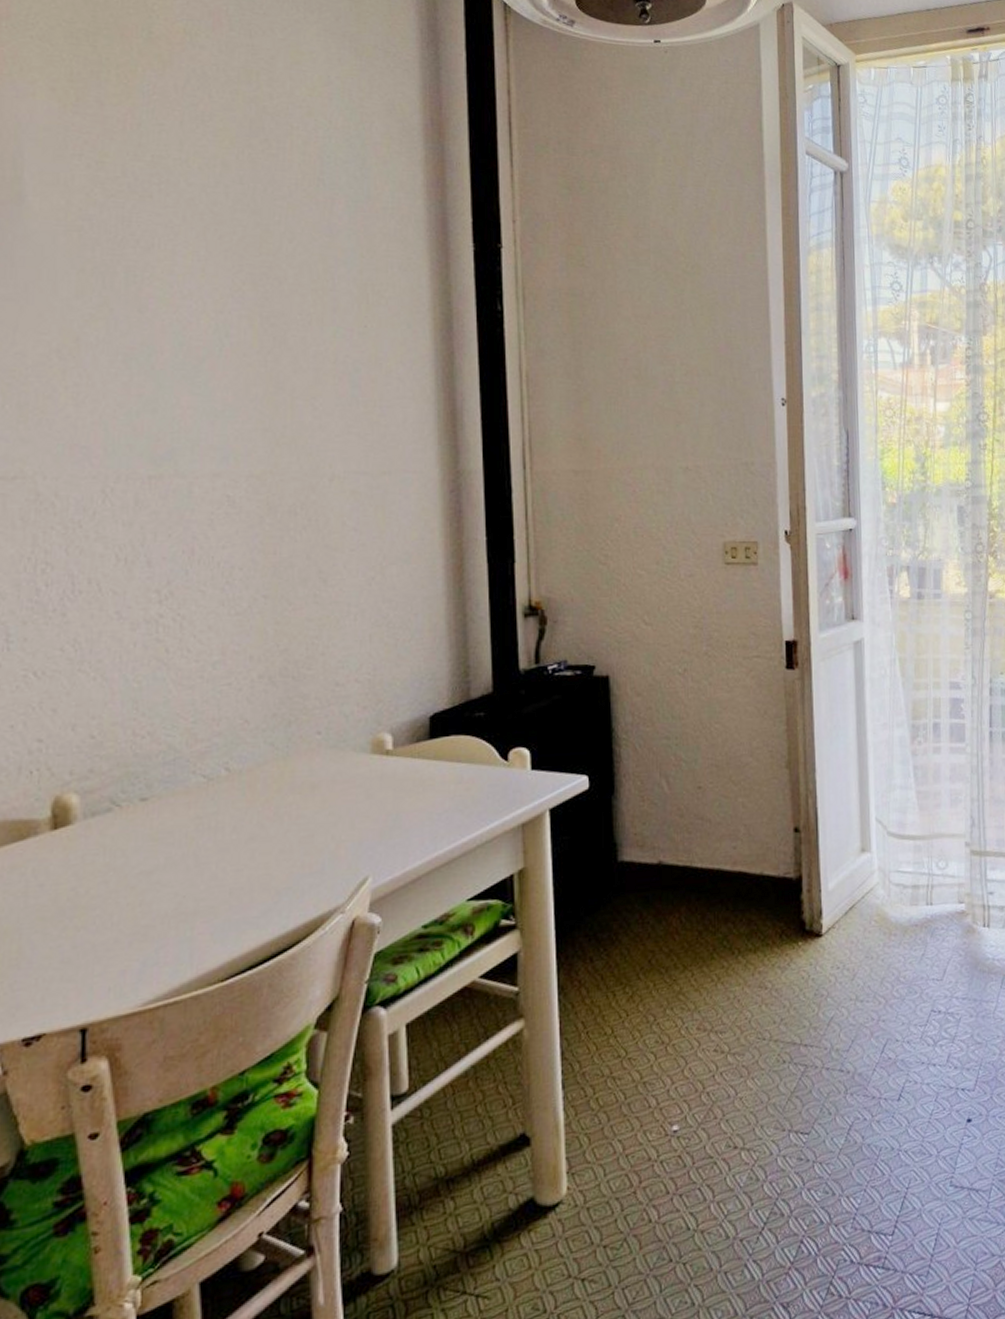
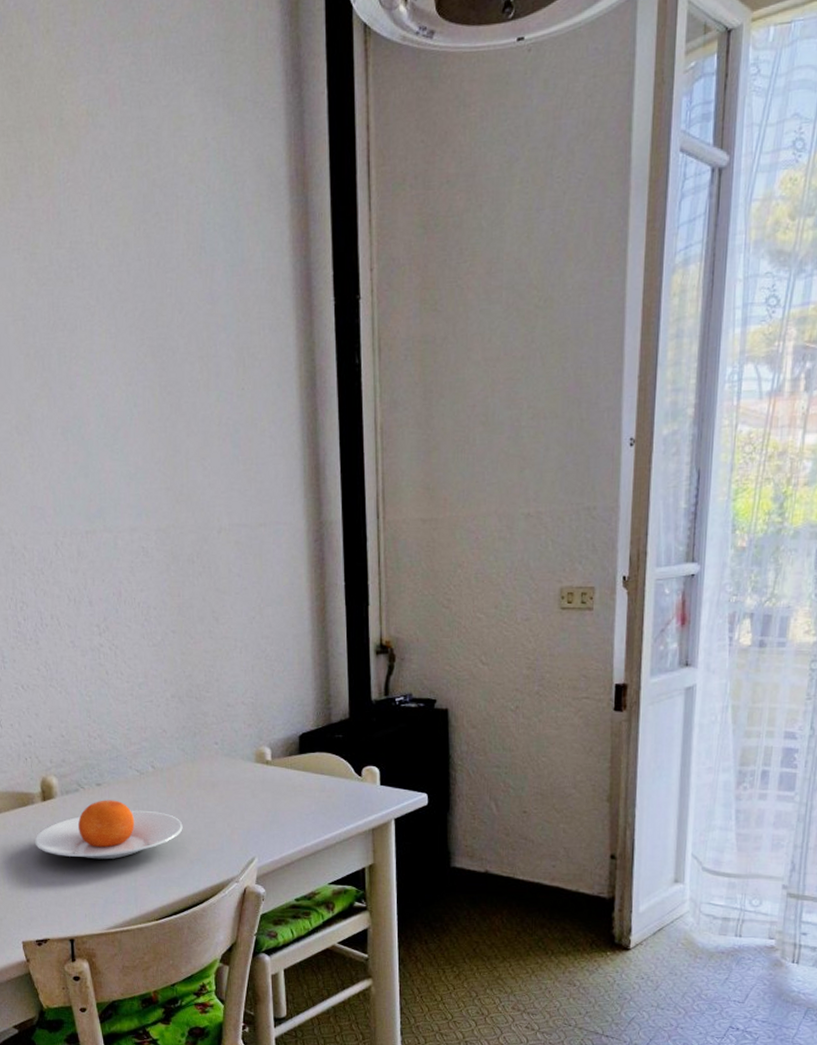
plate: none [33,818,267,907] -> present [34,800,183,860]

